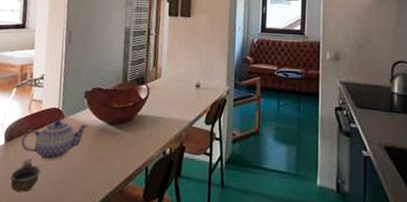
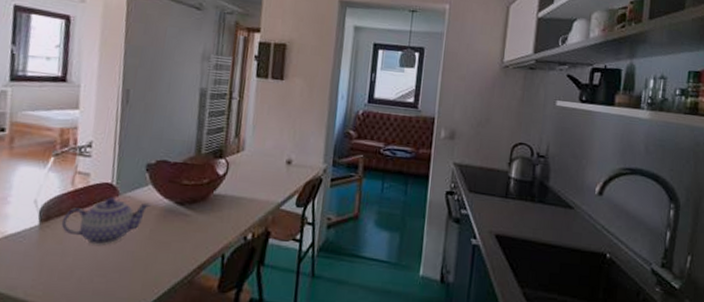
cup: present [10,159,41,192] -> none [47,243,88,283]

